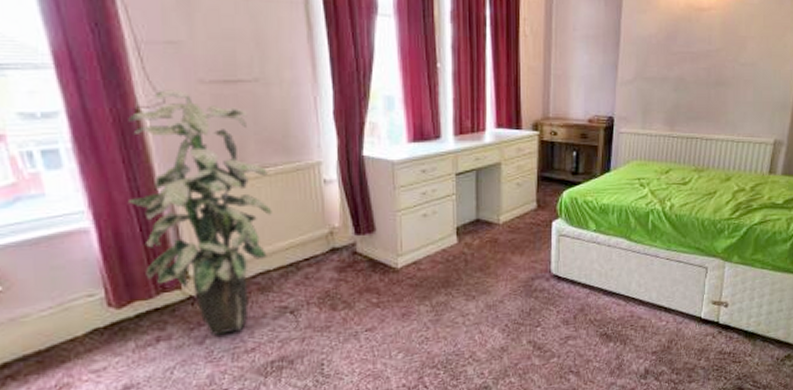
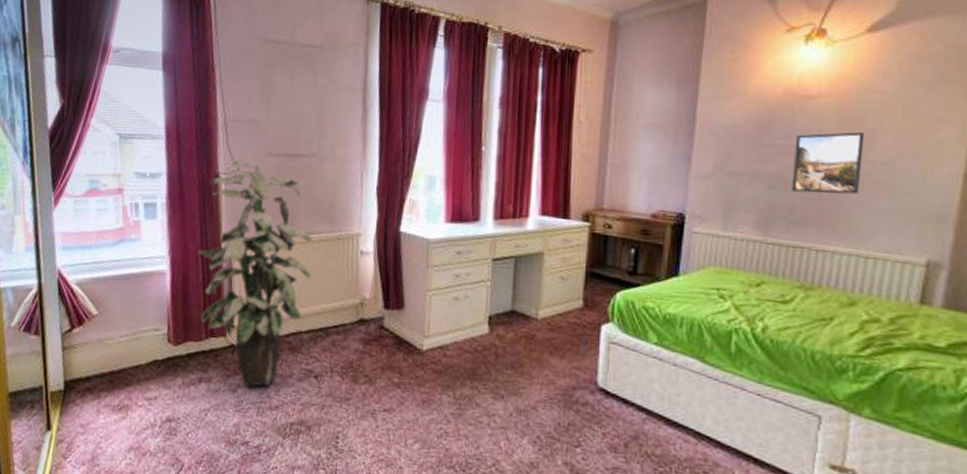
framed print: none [690,39,739,92] -> present [792,132,864,194]

